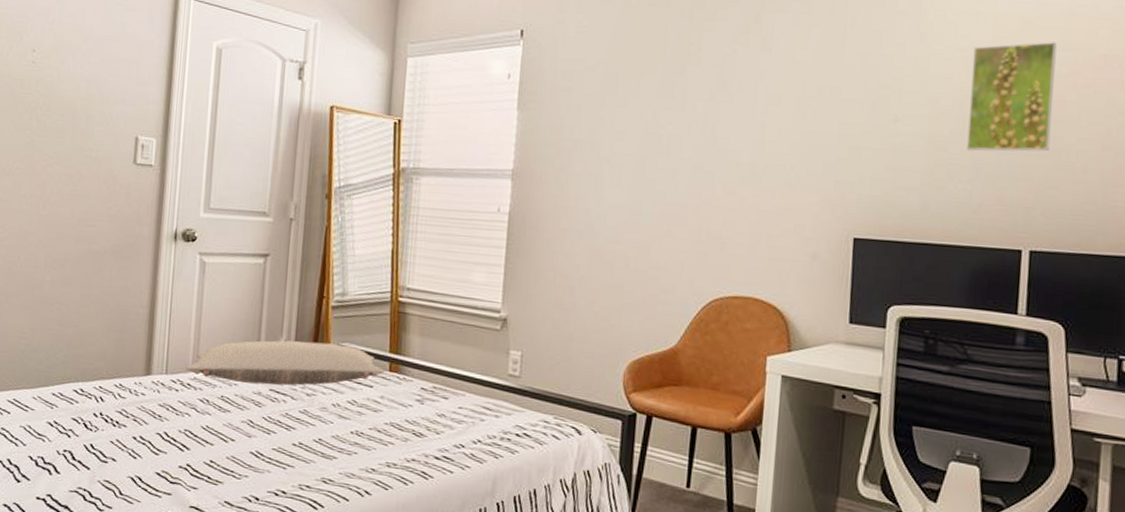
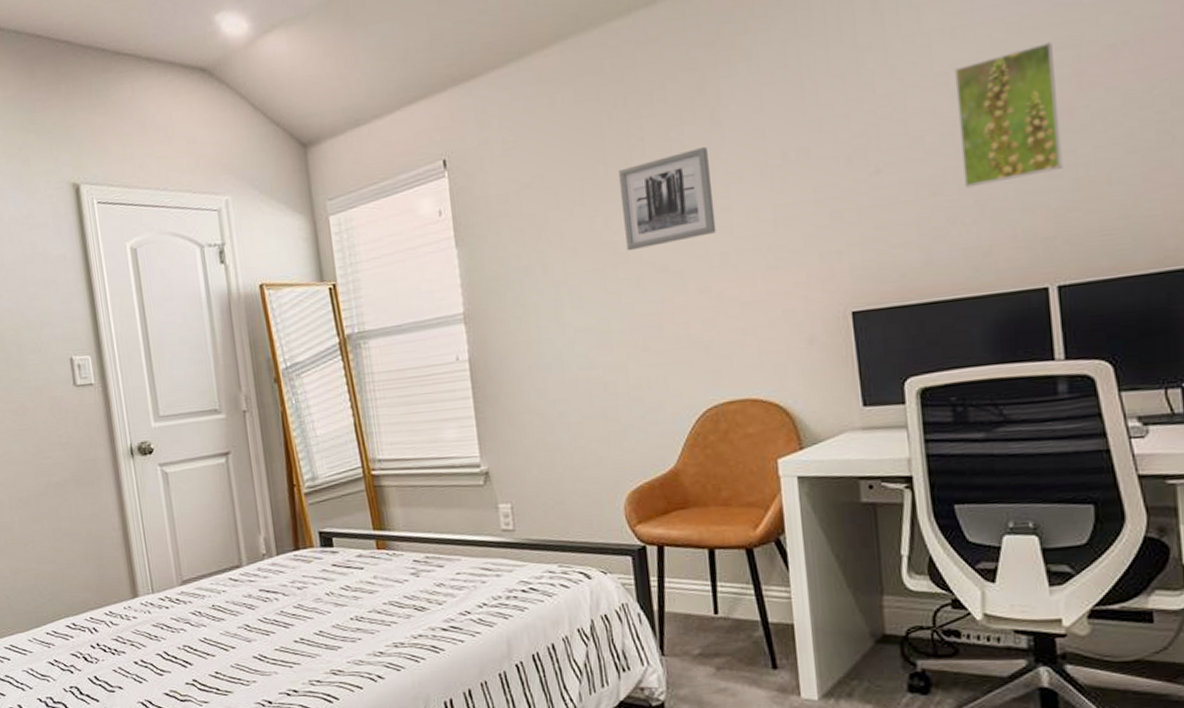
pillow: present [185,340,384,386] -> none [171,530,372,590]
wall art: none [669,67,755,146] -> present [617,147,717,251]

